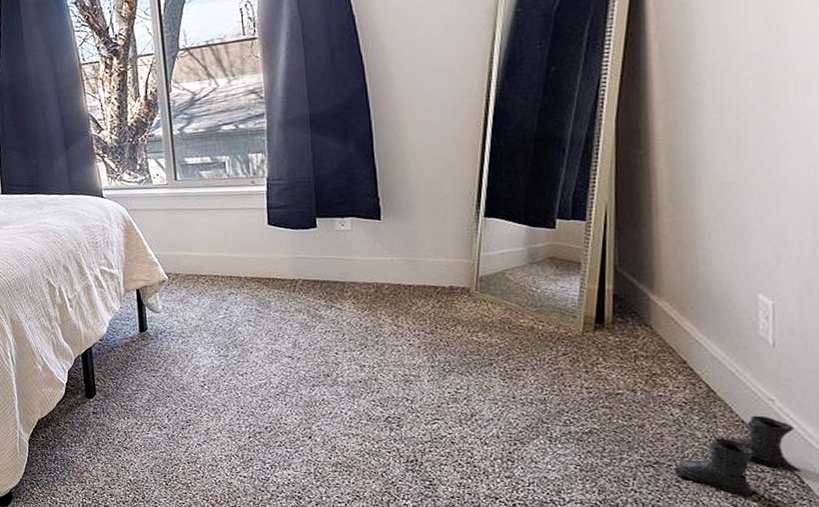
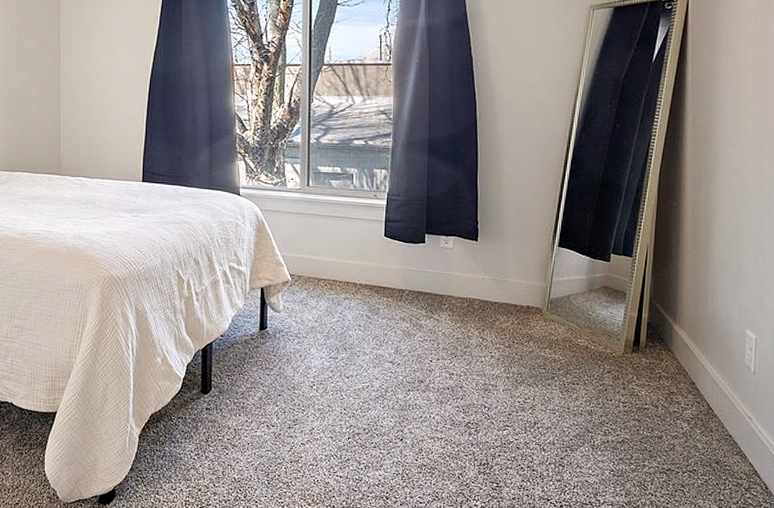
boots: present [672,415,803,497] -> none [679,431,768,500]

